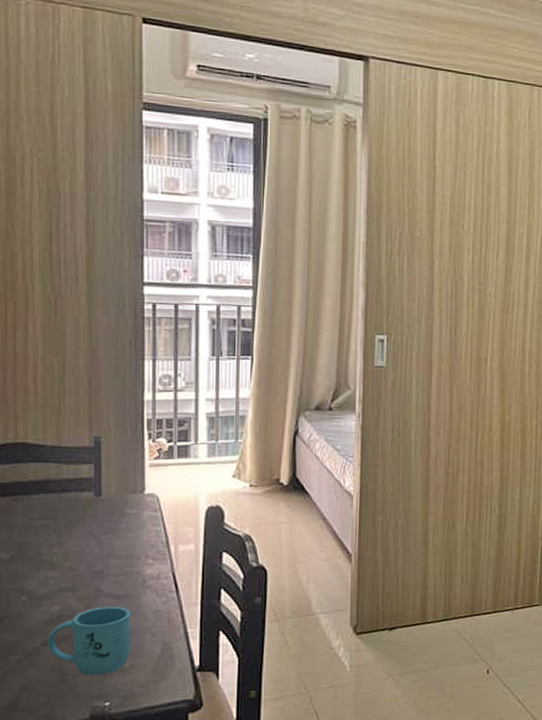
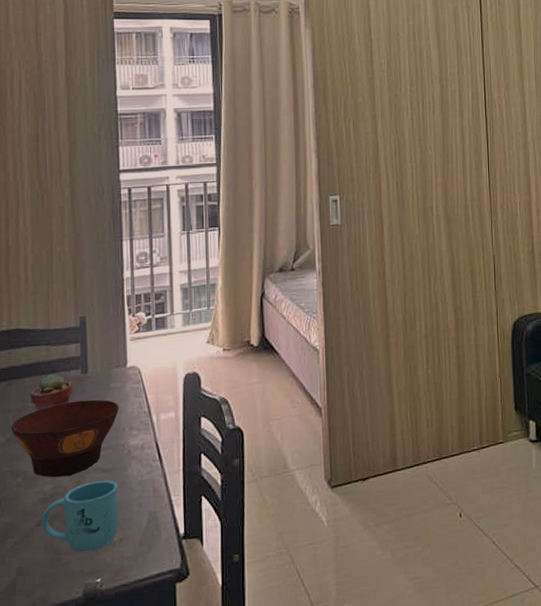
bowl: none [16,523,136,600] -> present [11,399,120,478]
potted succulent: none [38,493,84,530] -> present [30,373,72,411]

